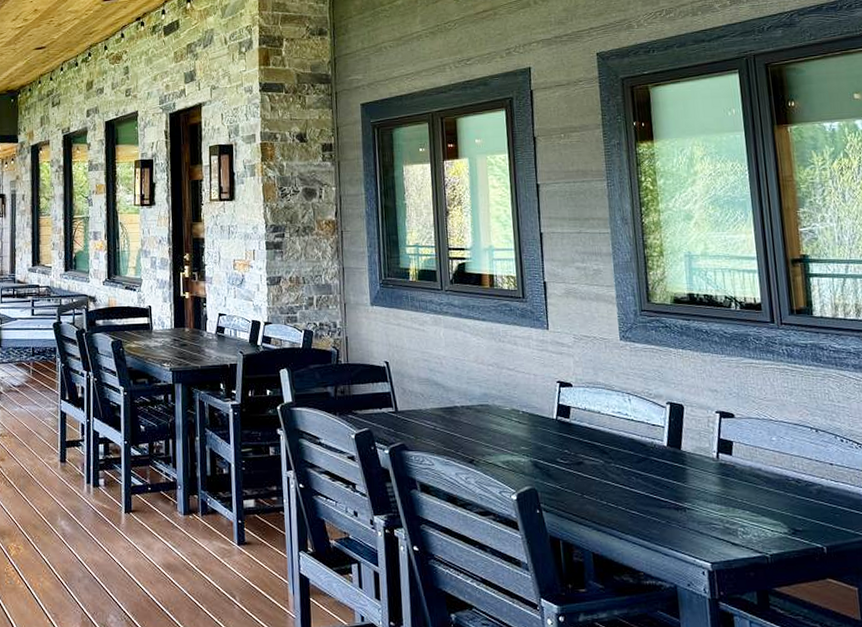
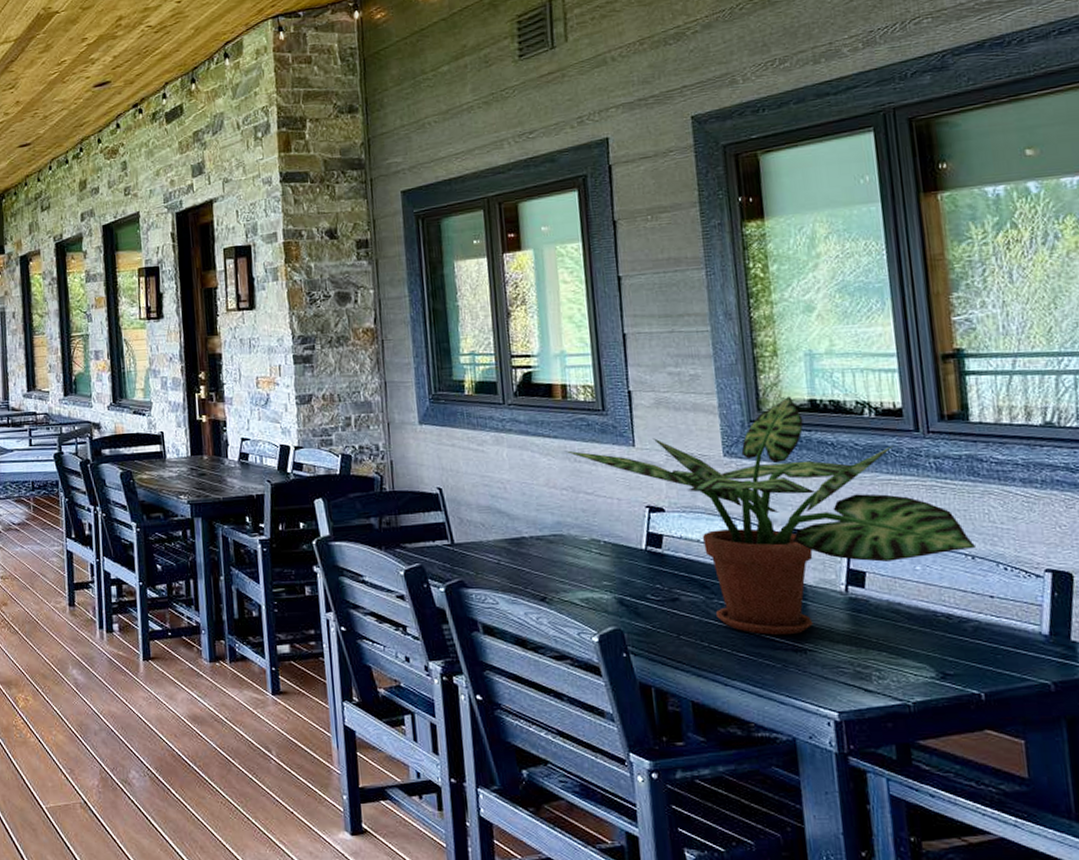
potted plant: none [491,290,820,496] -> present [564,395,977,635]

